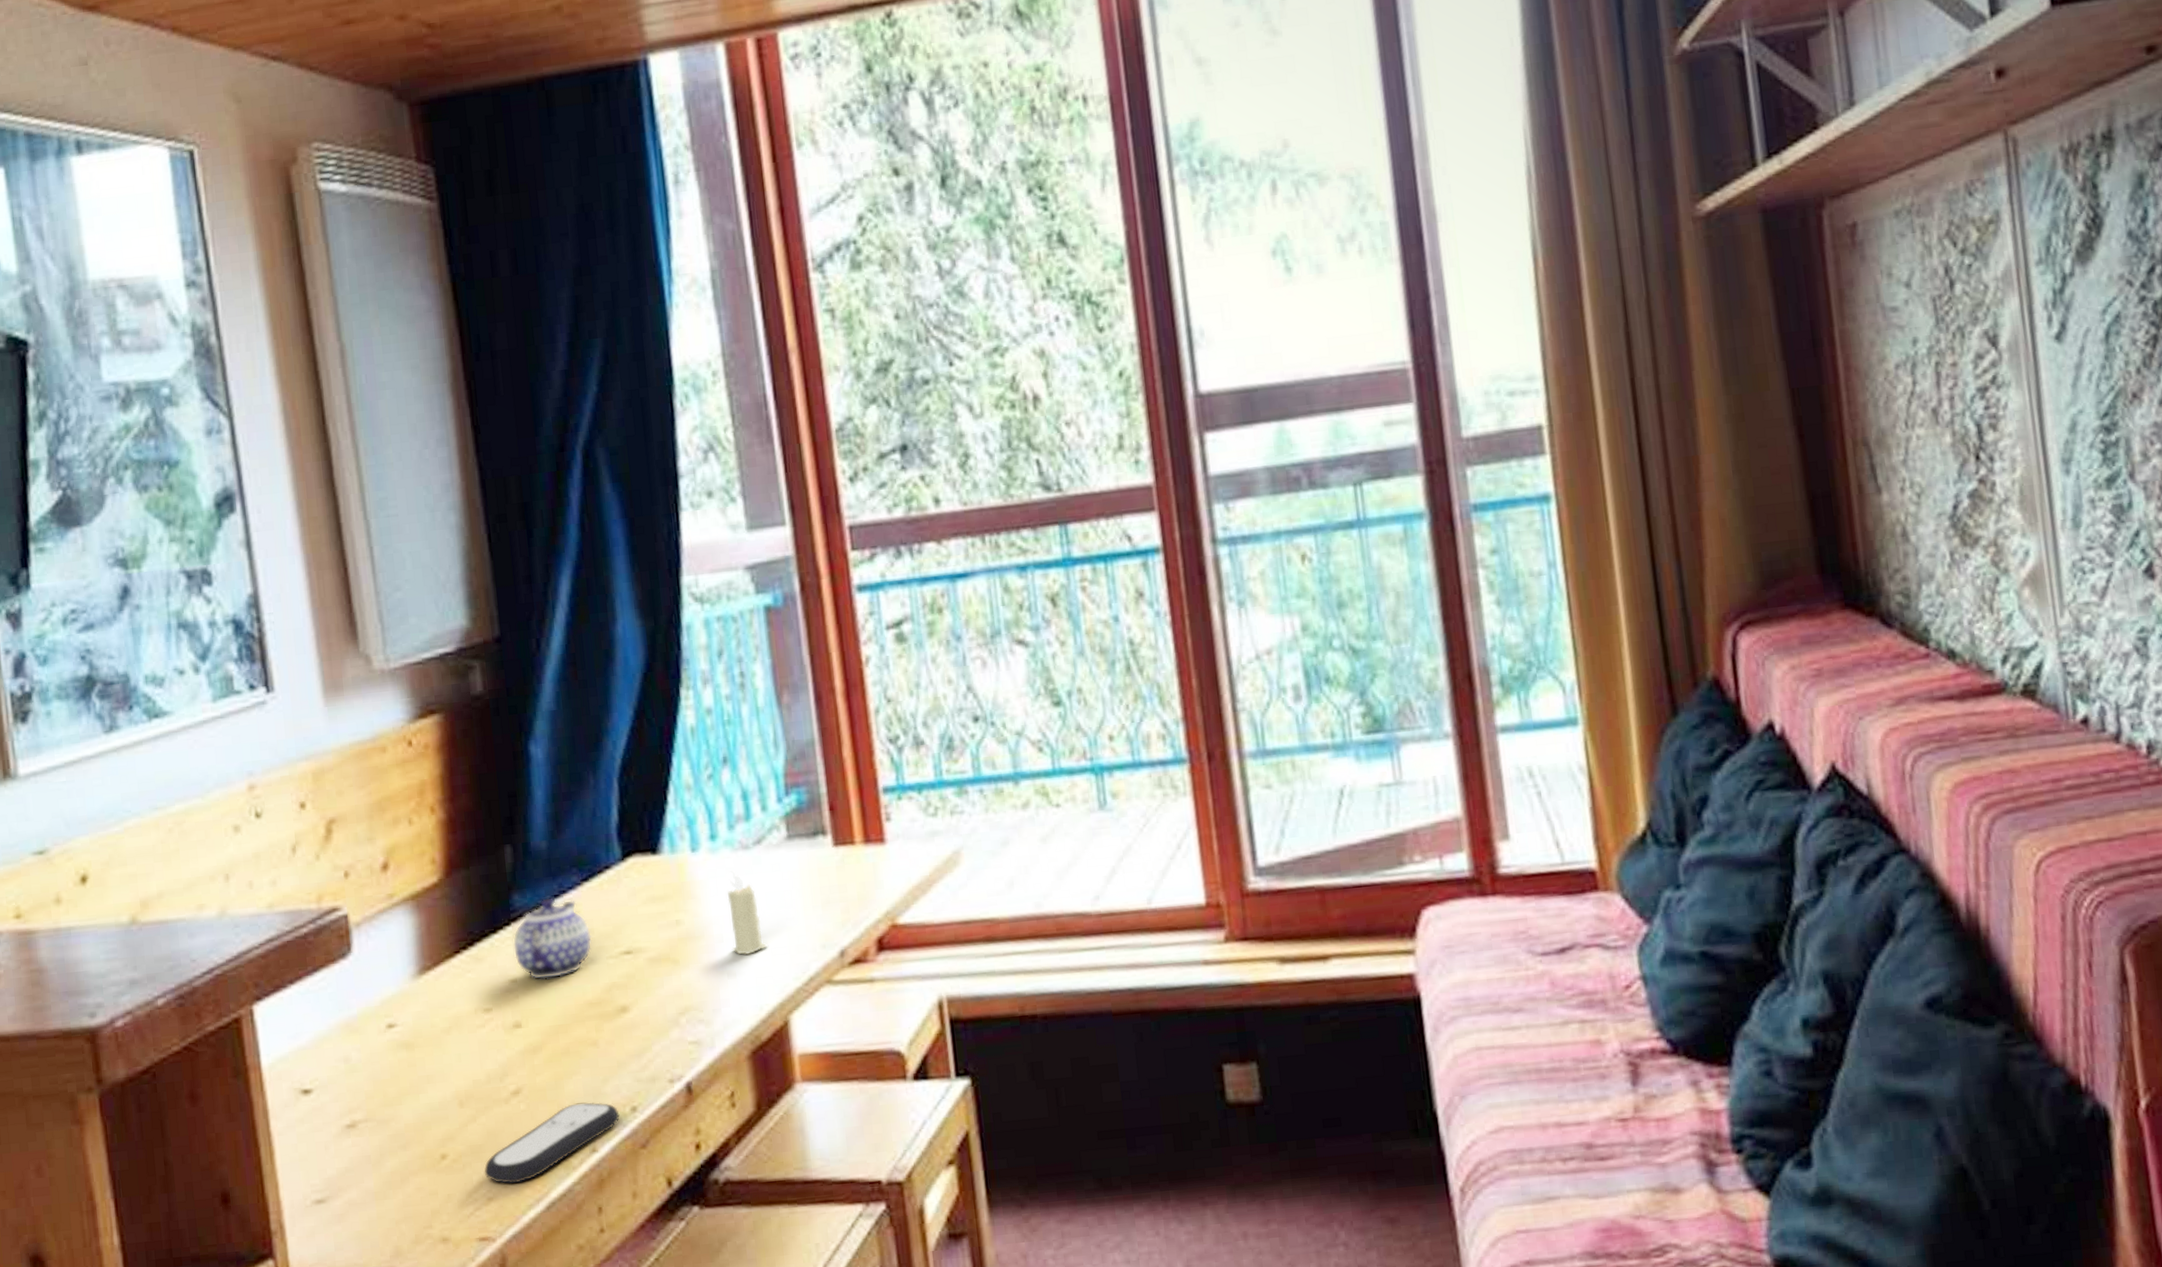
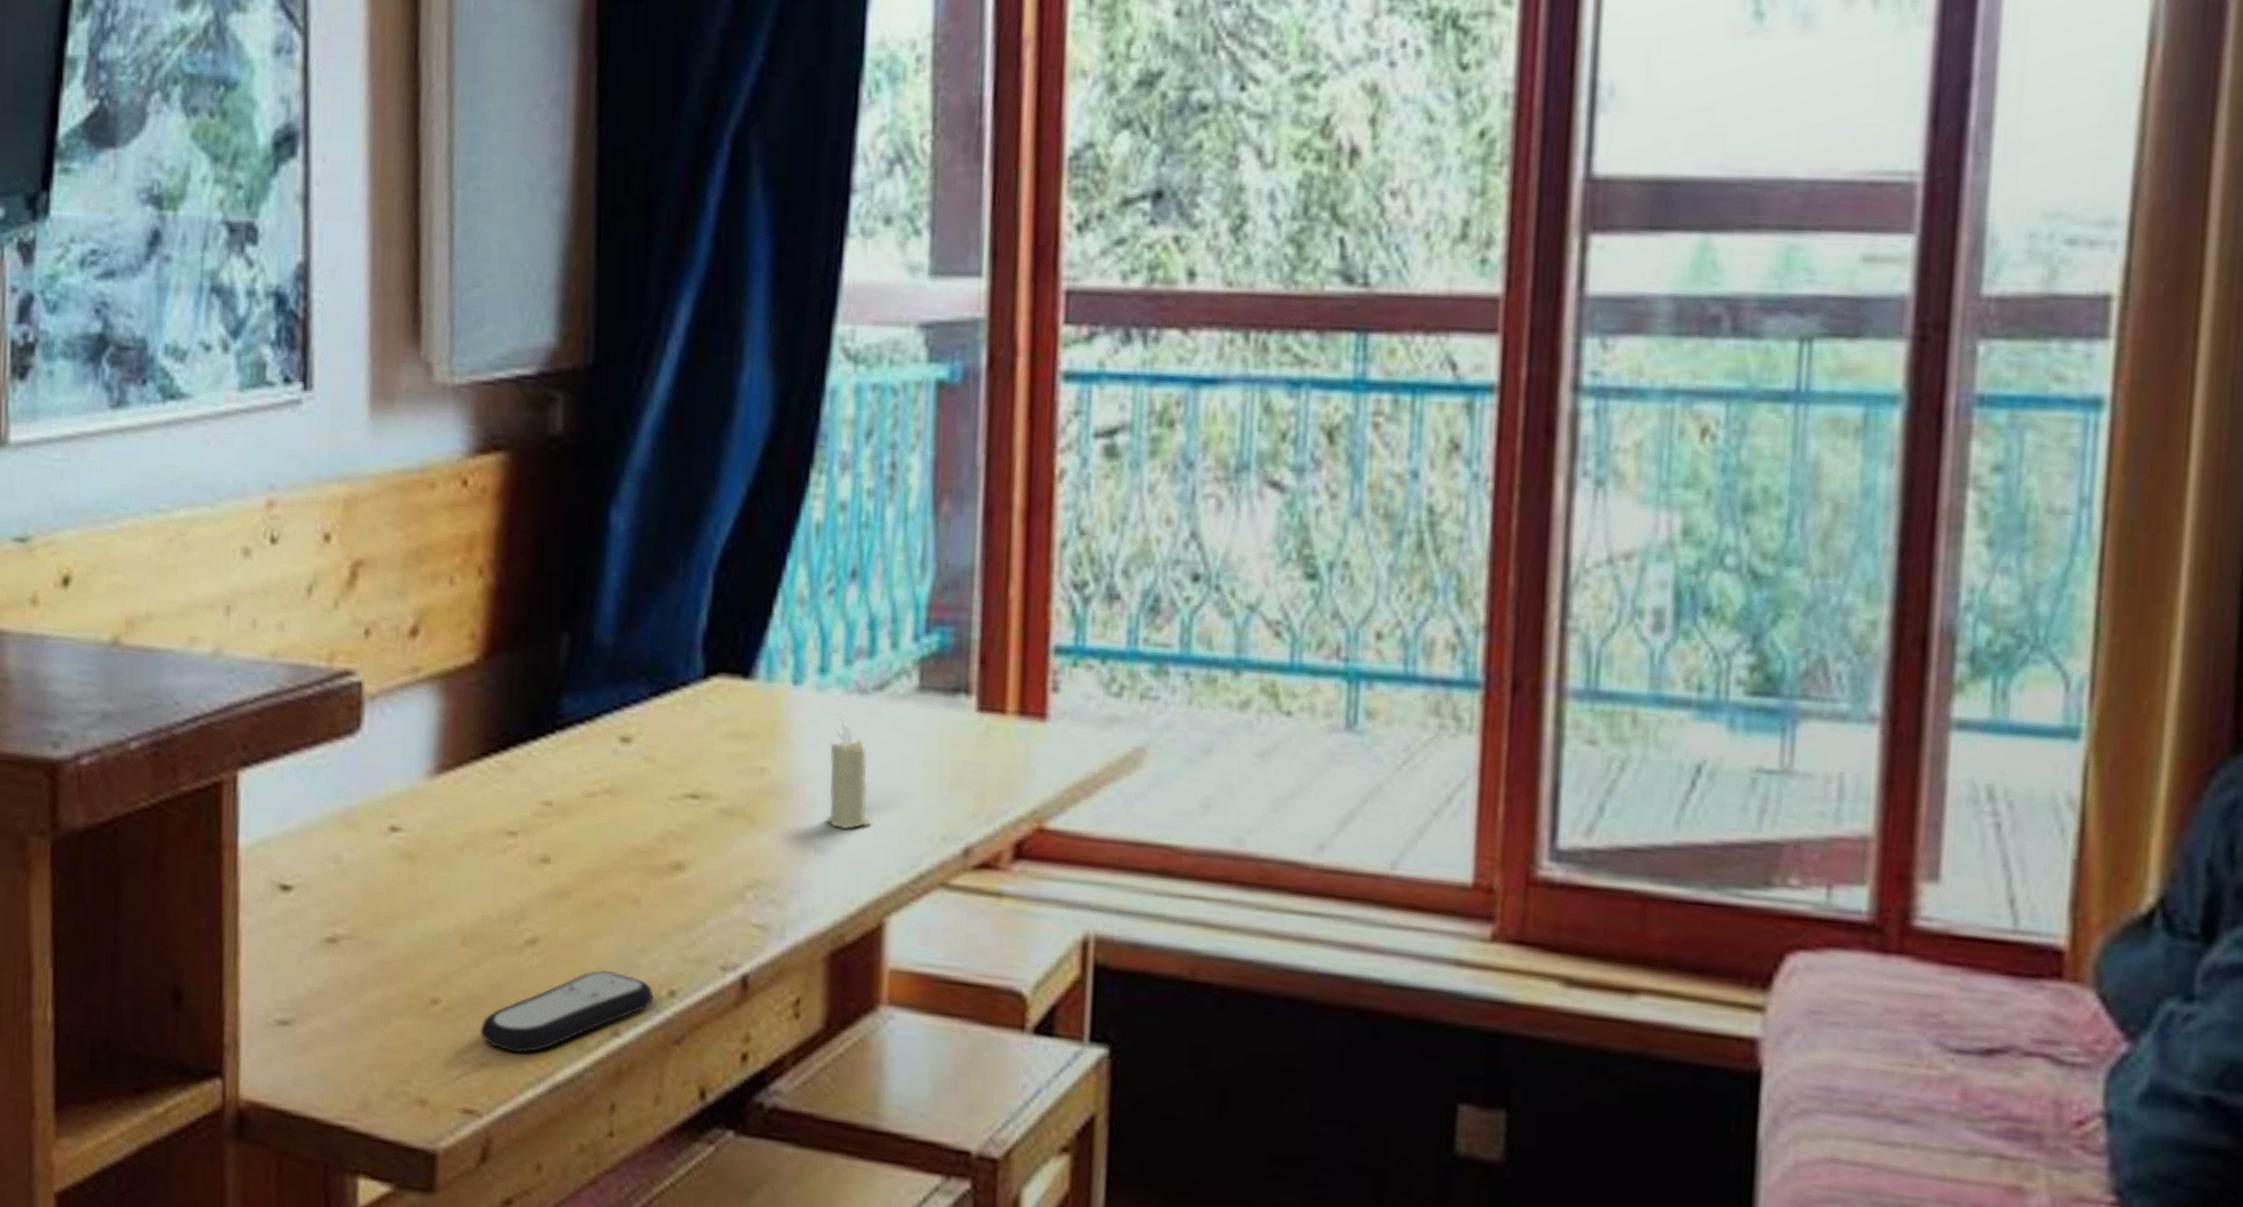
teapot: present [512,897,592,980] -> none [553,707,652,811]

